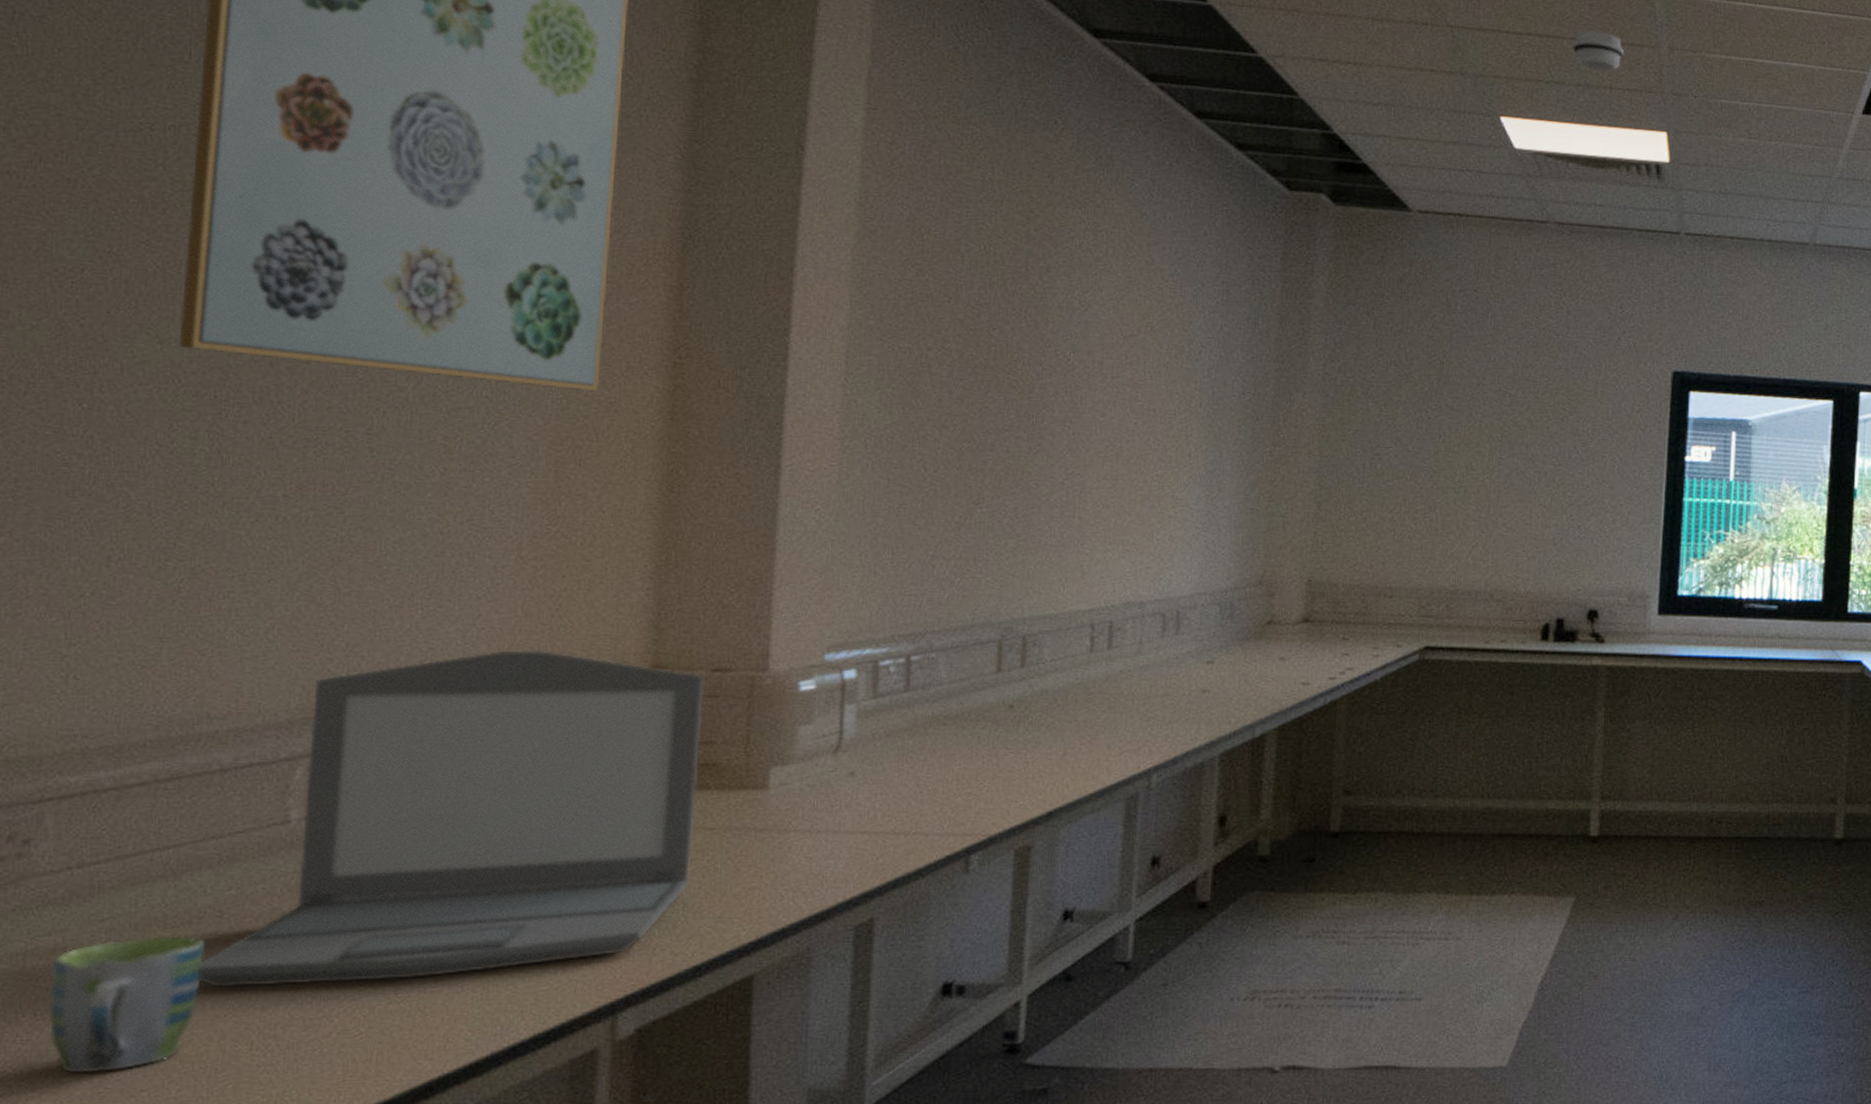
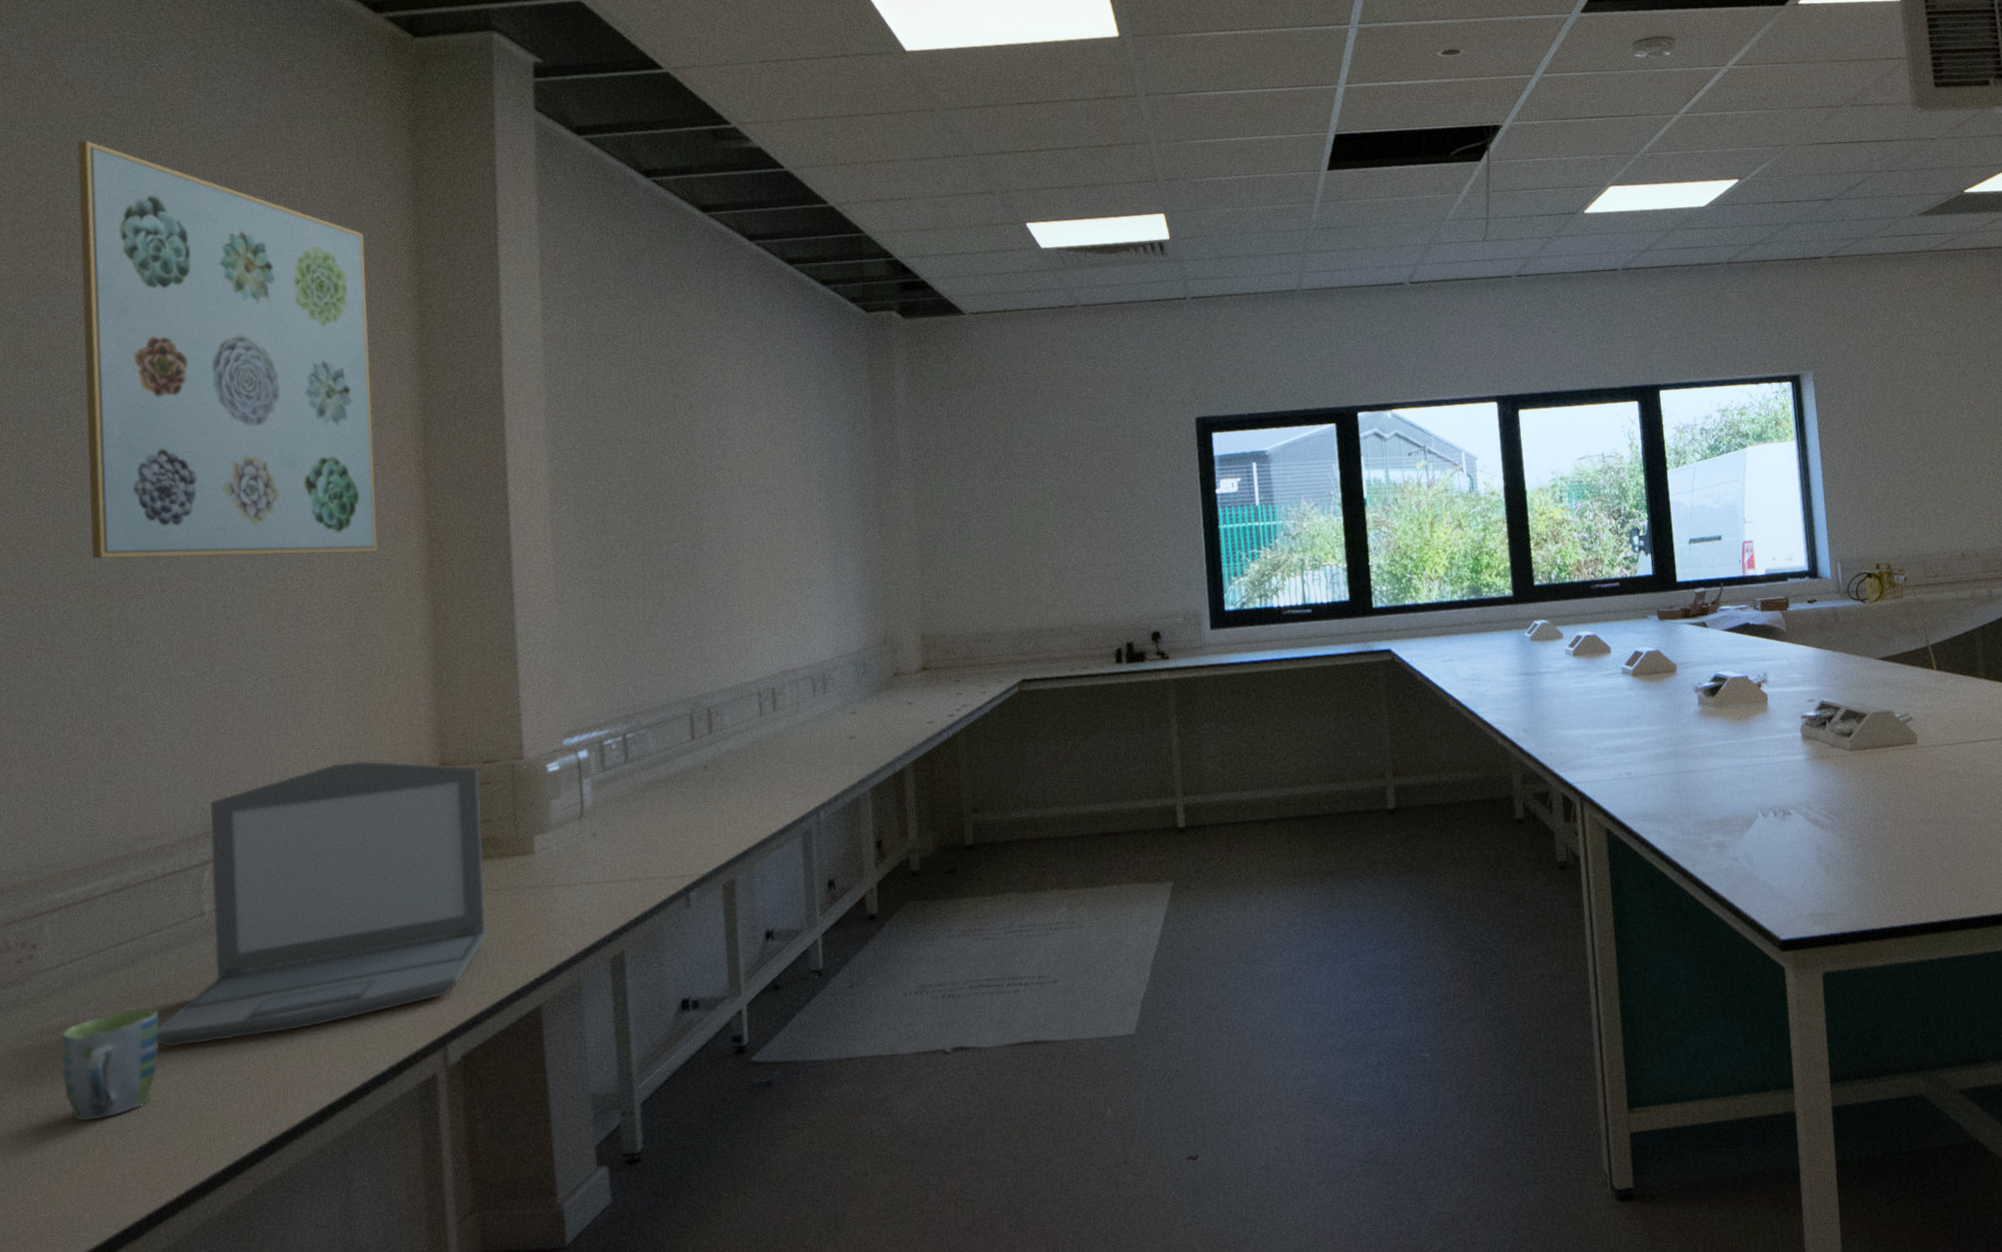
smoke detector: present [1572,30,1624,72] -> none [1077,137,1120,172]

